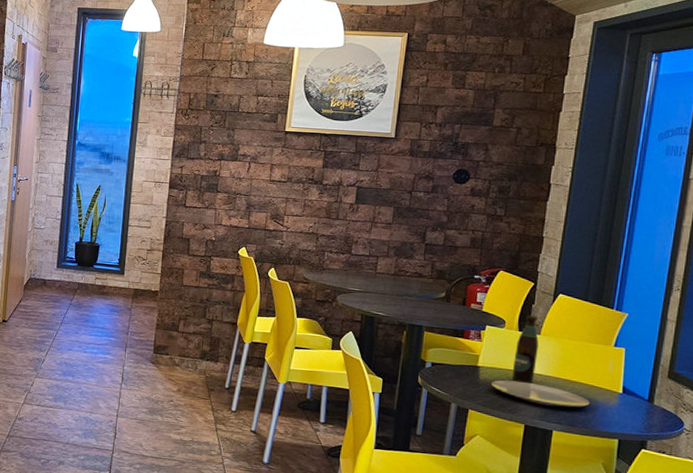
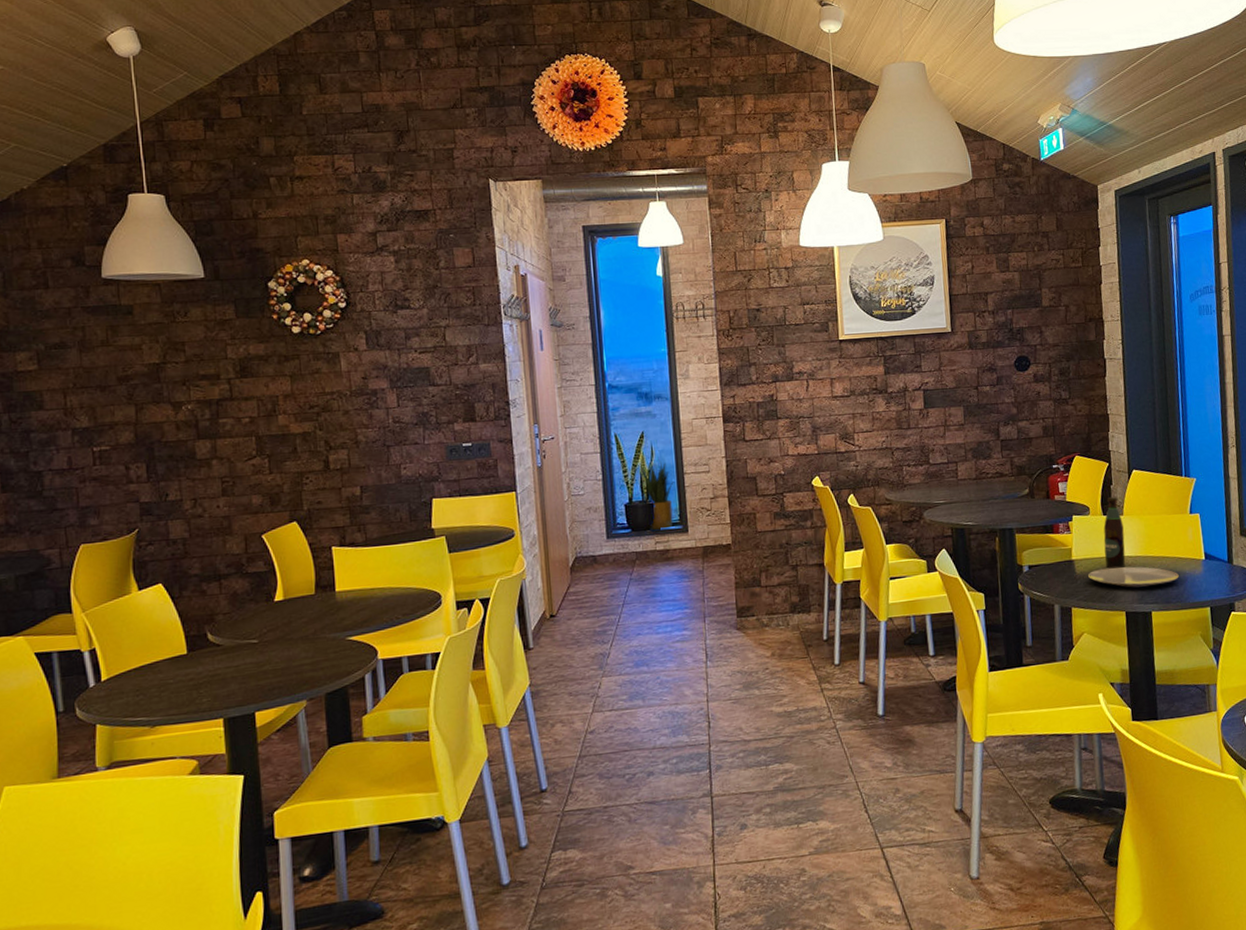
planter: none [89,212,119,269] -> present [641,462,674,530]

